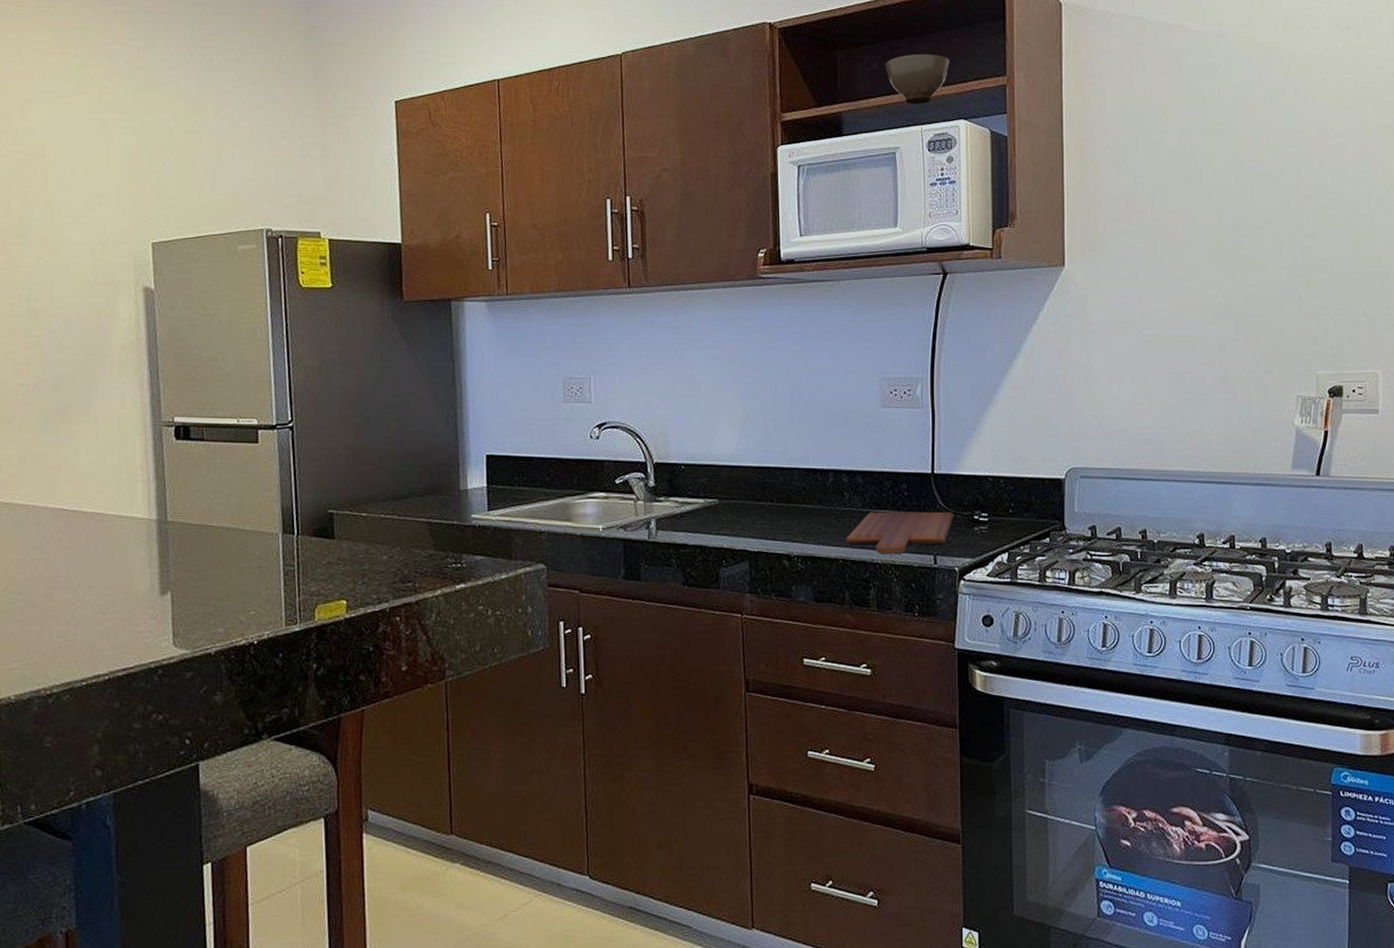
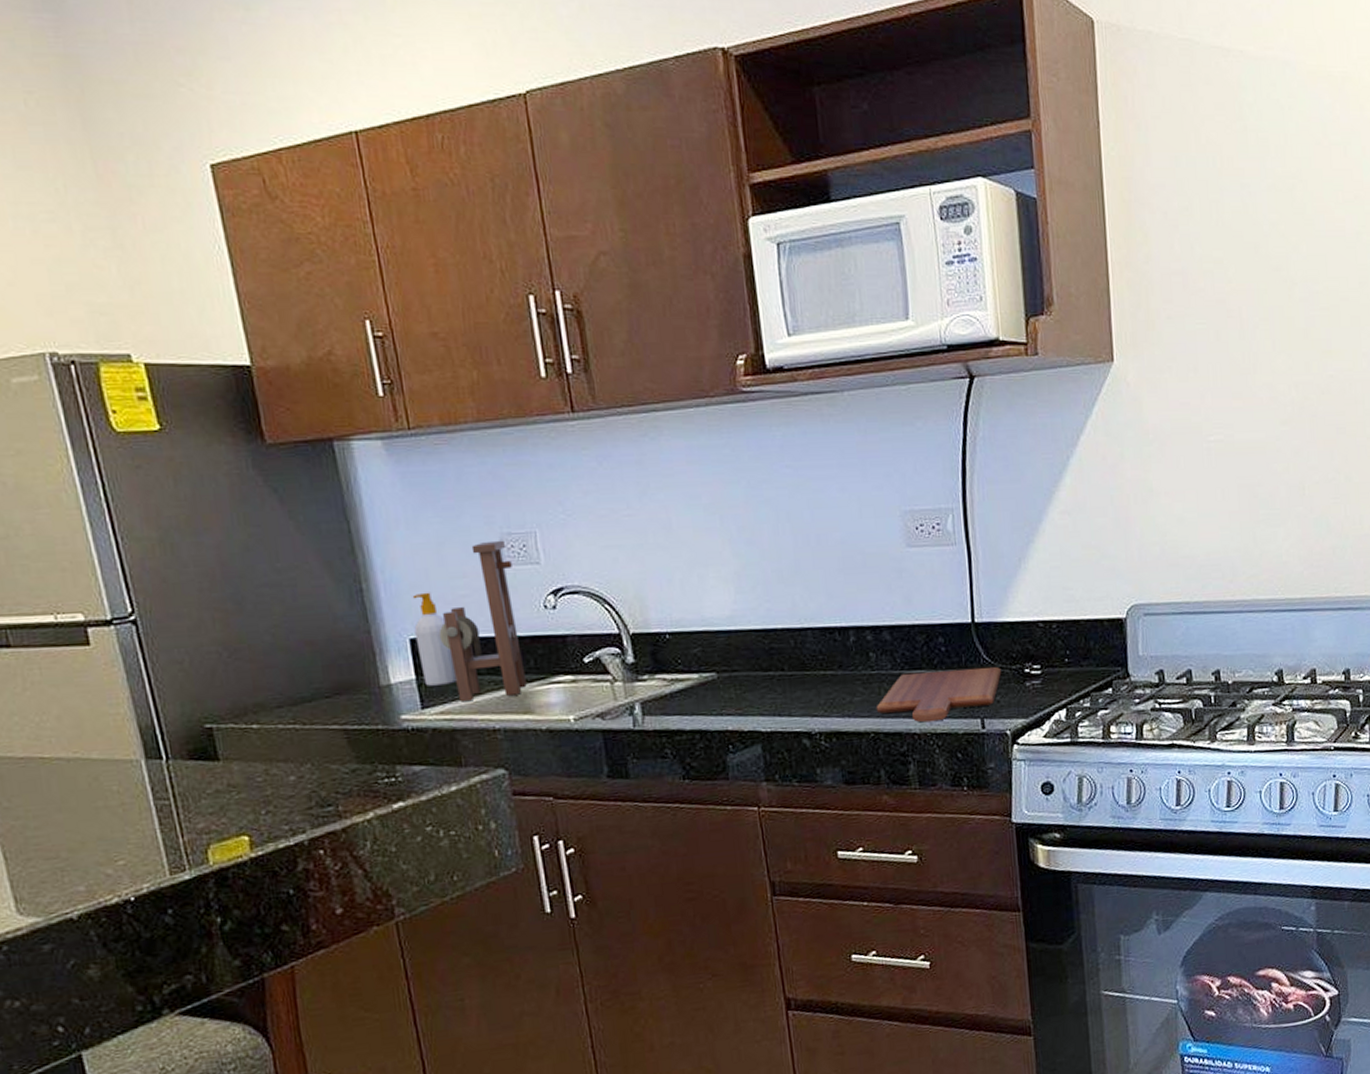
soap bottle: none [490,419,518,493] -> present [412,592,458,686]
paper towel holder: none [508,382,570,508] -> present [438,540,527,702]
bowl: present [884,54,951,104] -> none [876,90,961,158]

